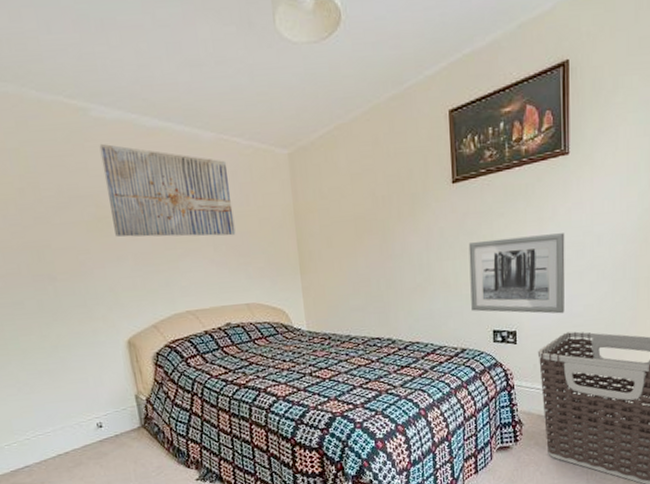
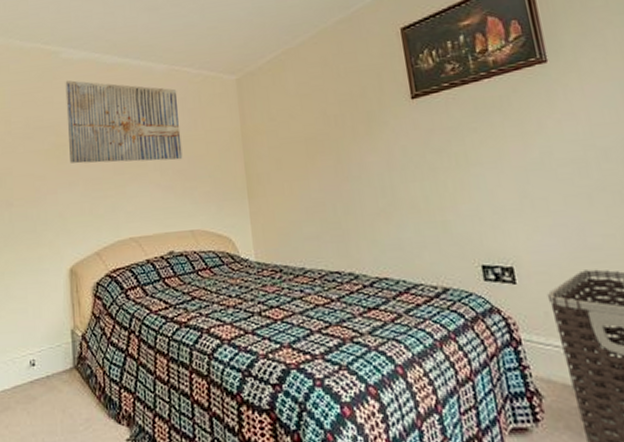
wall art: present [468,233,565,314] -> none [437,148,576,246]

